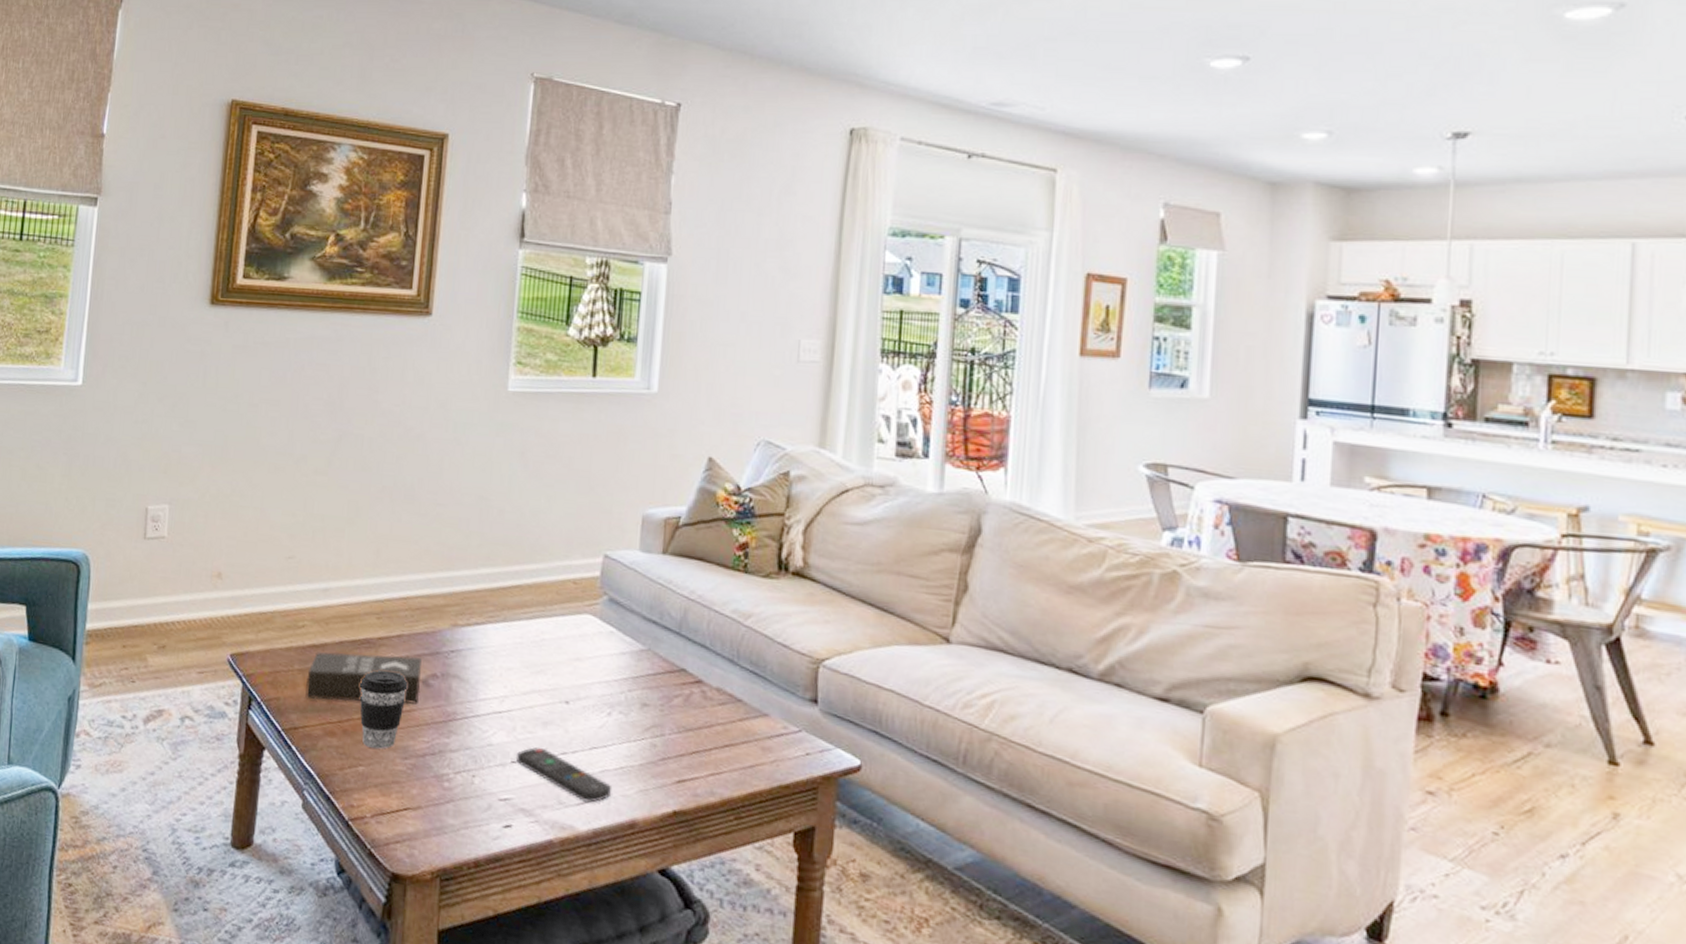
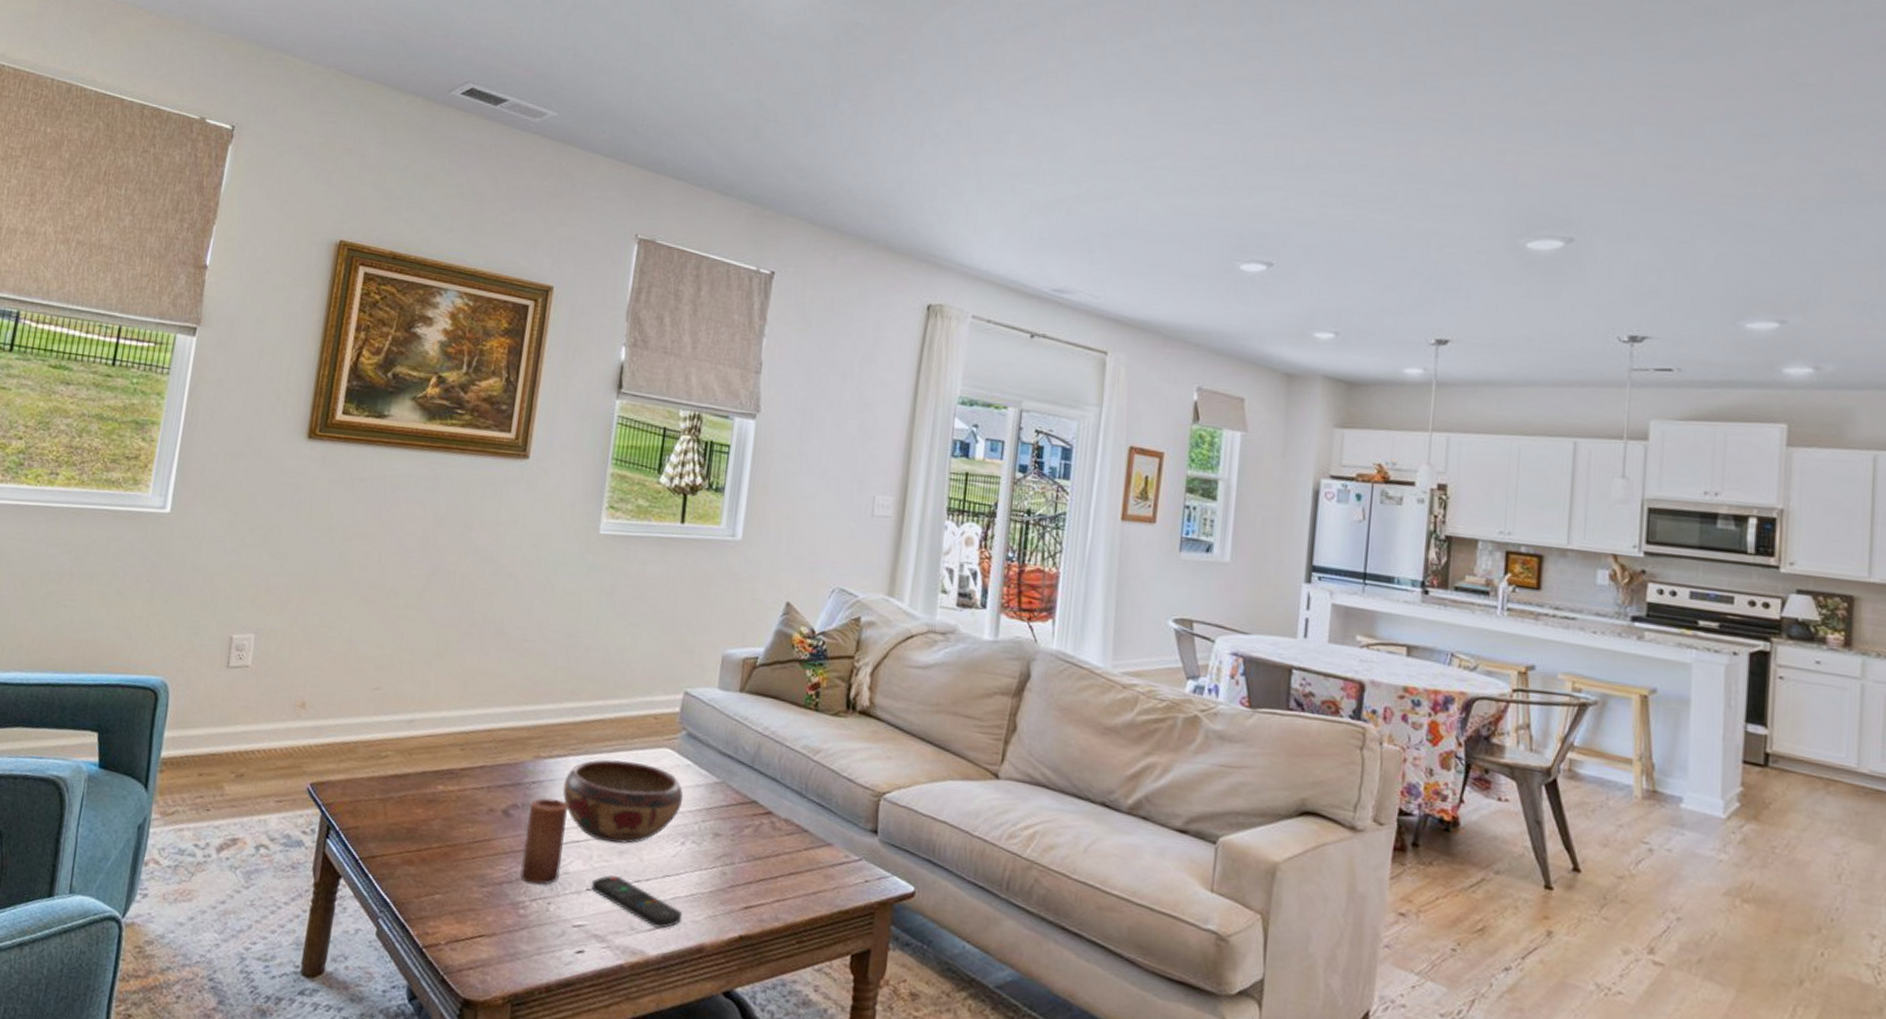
book: present [305,652,422,705] -> none [385,782,503,834]
coffee cup: present [360,670,408,749] -> none [439,800,489,877]
candle: none [443,667,488,757] -> present [520,798,568,885]
decorative bowl: none [482,626,608,715] -> present [562,759,684,844]

